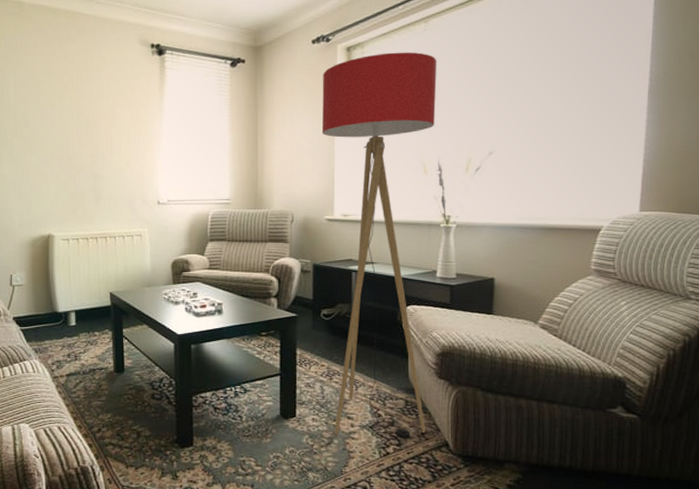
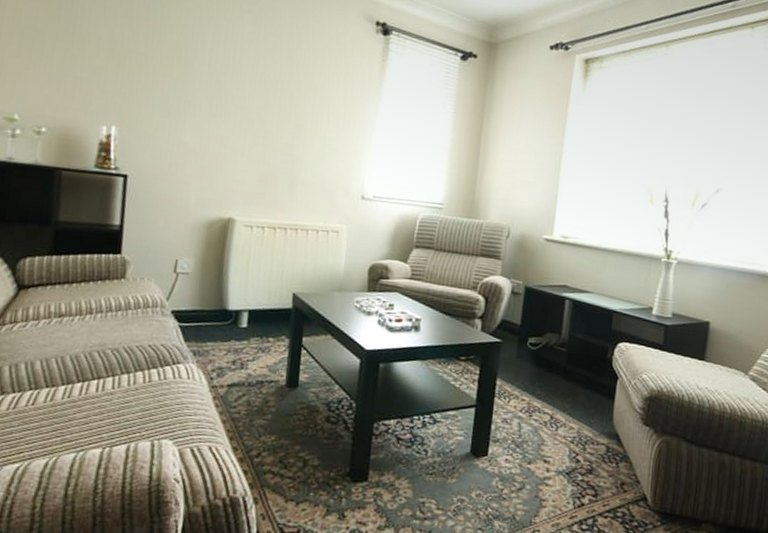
floor lamp: present [321,52,437,438] -> none [528,70,675,489]

